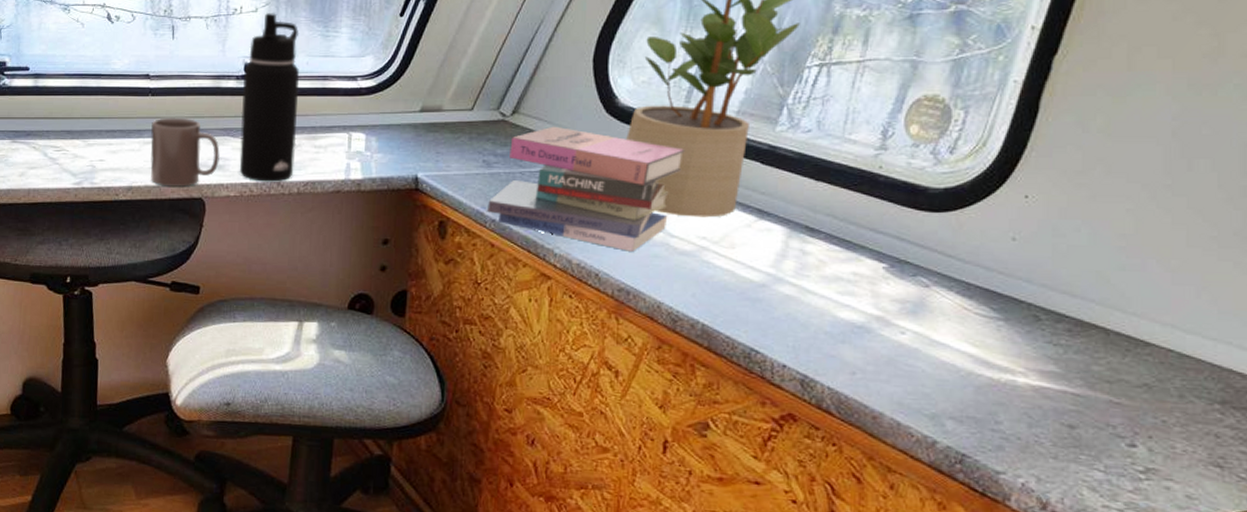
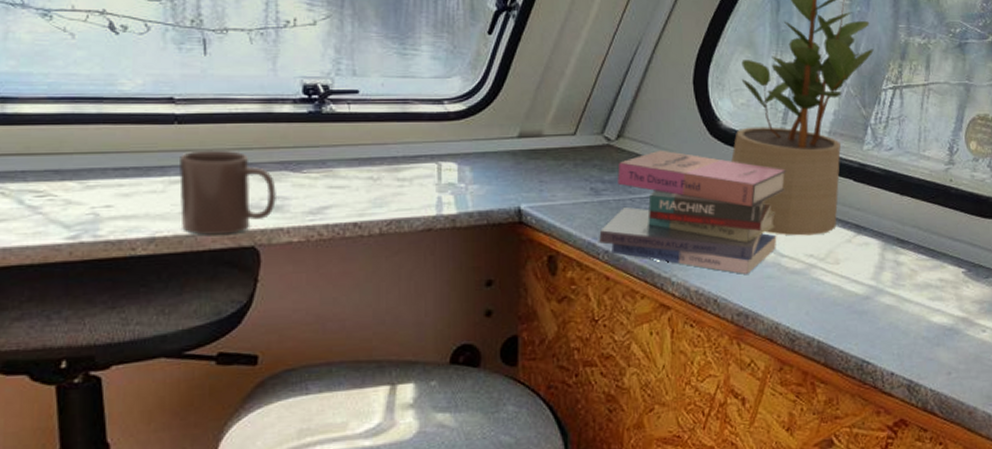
water bottle: present [239,12,300,182] -> none [301,25,375,223]

